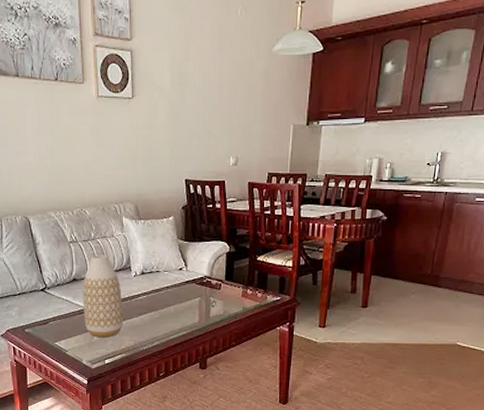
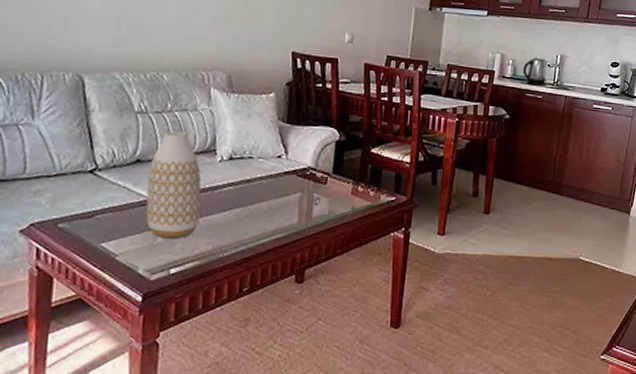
kettle: none [401,158,428,185] -> present [523,57,548,86]

